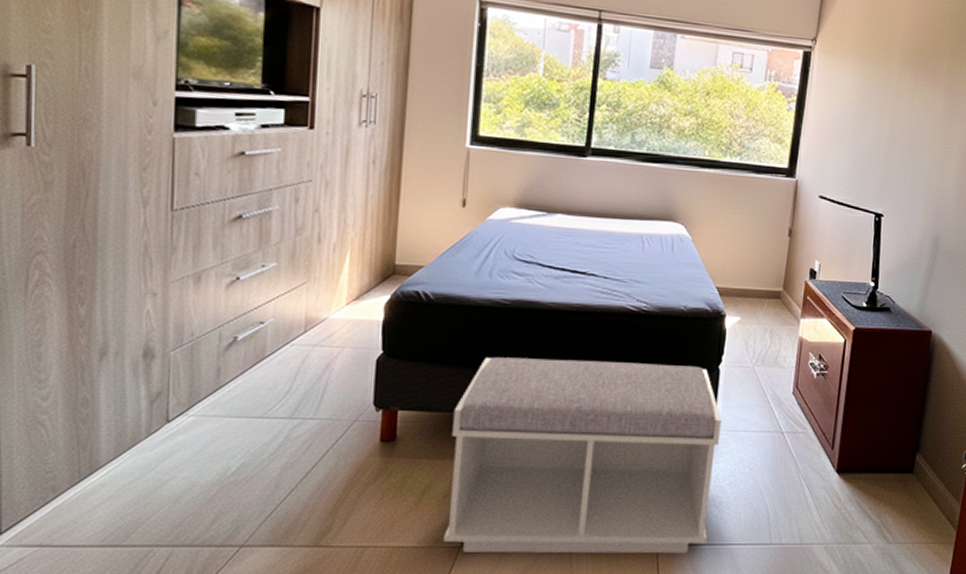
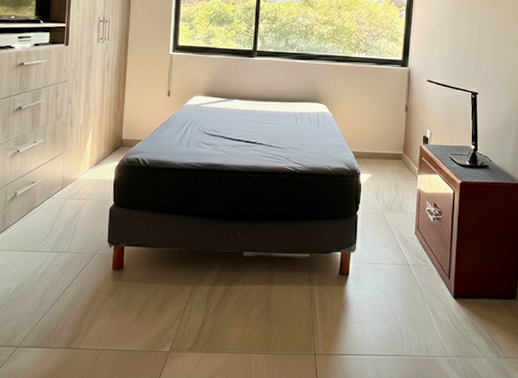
bench: present [443,357,722,554] -> none [157,206,361,362]

